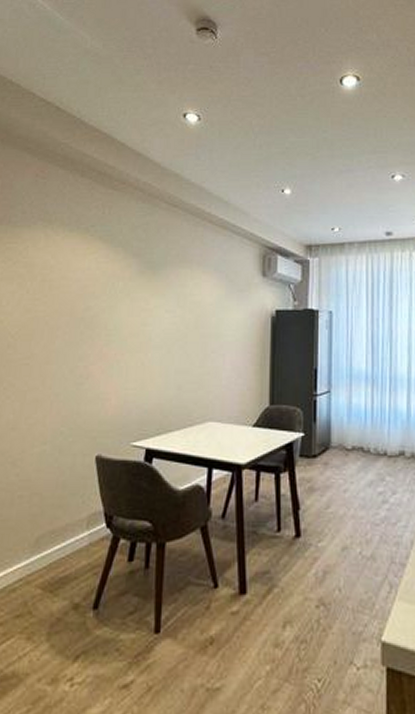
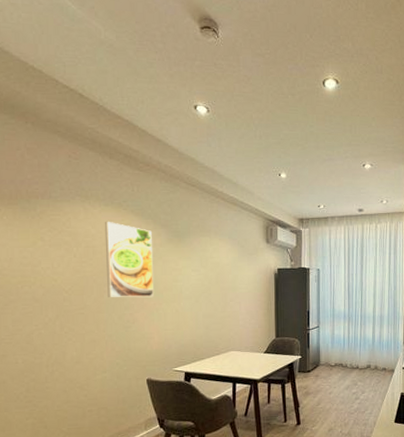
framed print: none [60,249,121,344] -> present [104,221,154,297]

